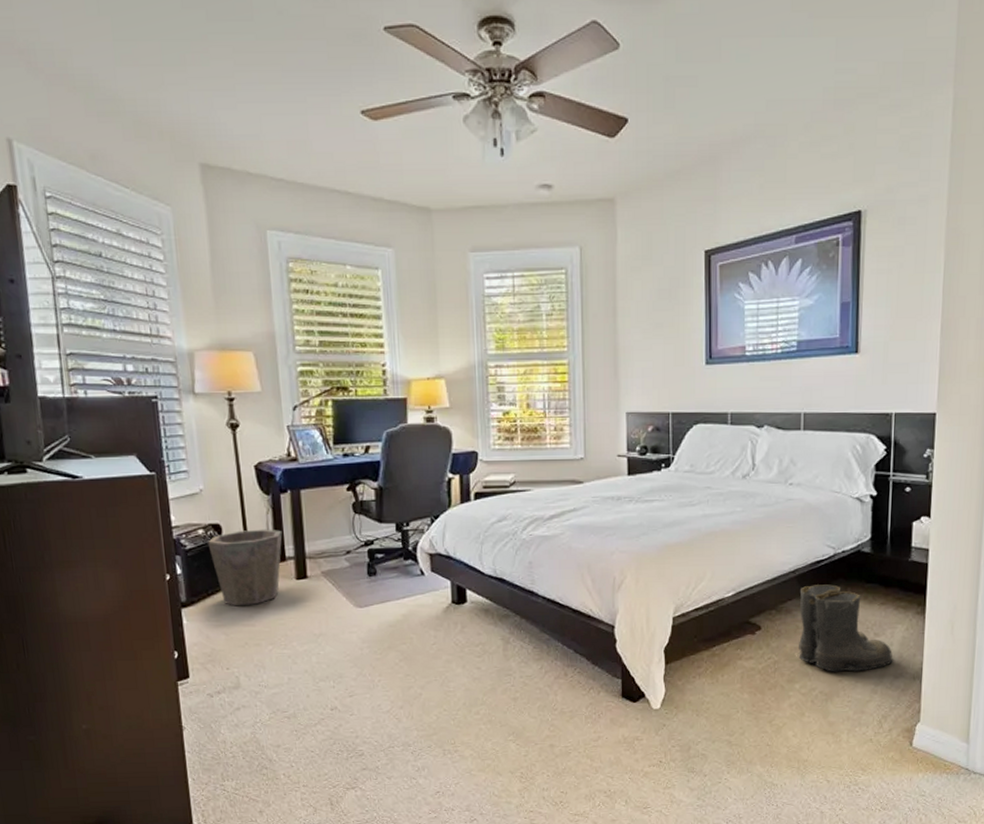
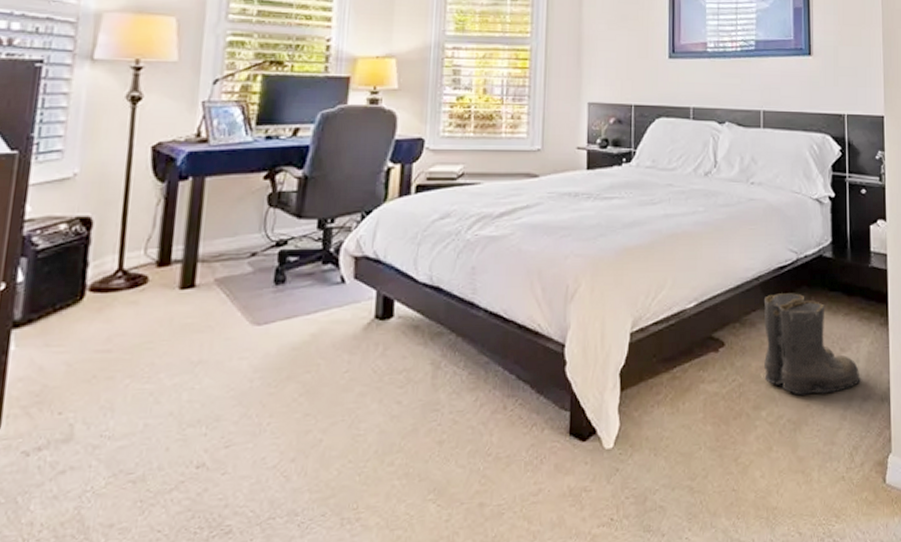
waste bin: present [208,529,283,606] -> none [69,224,173,326]

